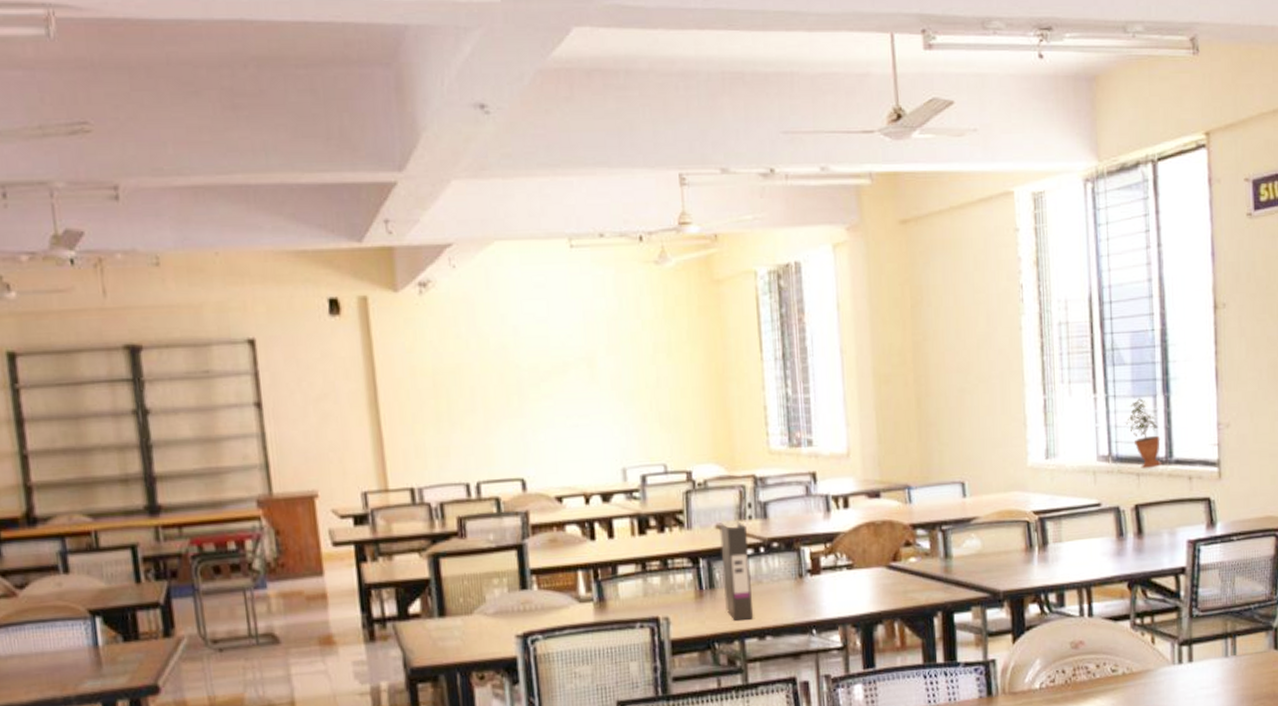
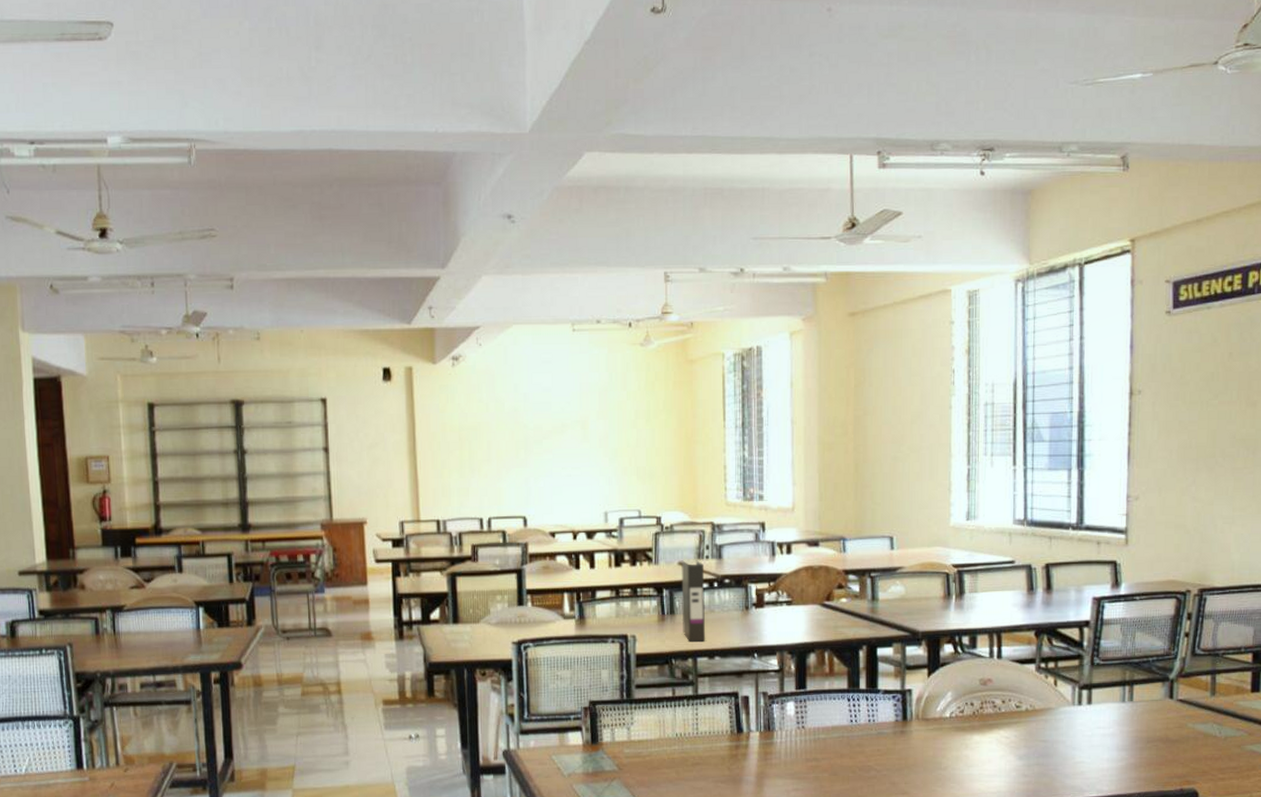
potted plant: present [1125,397,1162,470] -> none [1041,470,1073,533]

